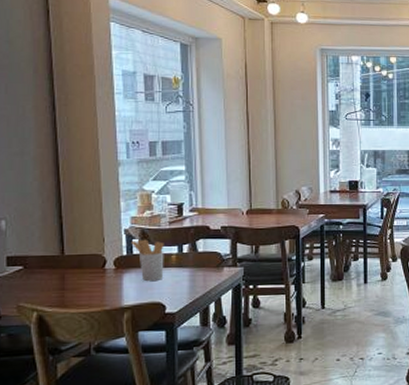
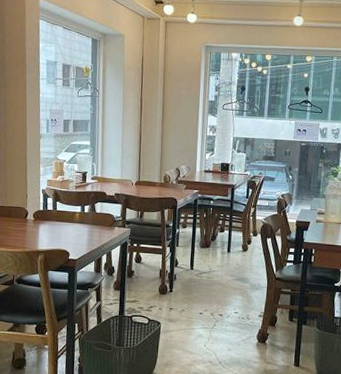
utensil holder: present [131,239,164,282] -> none [46,198,71,233]

